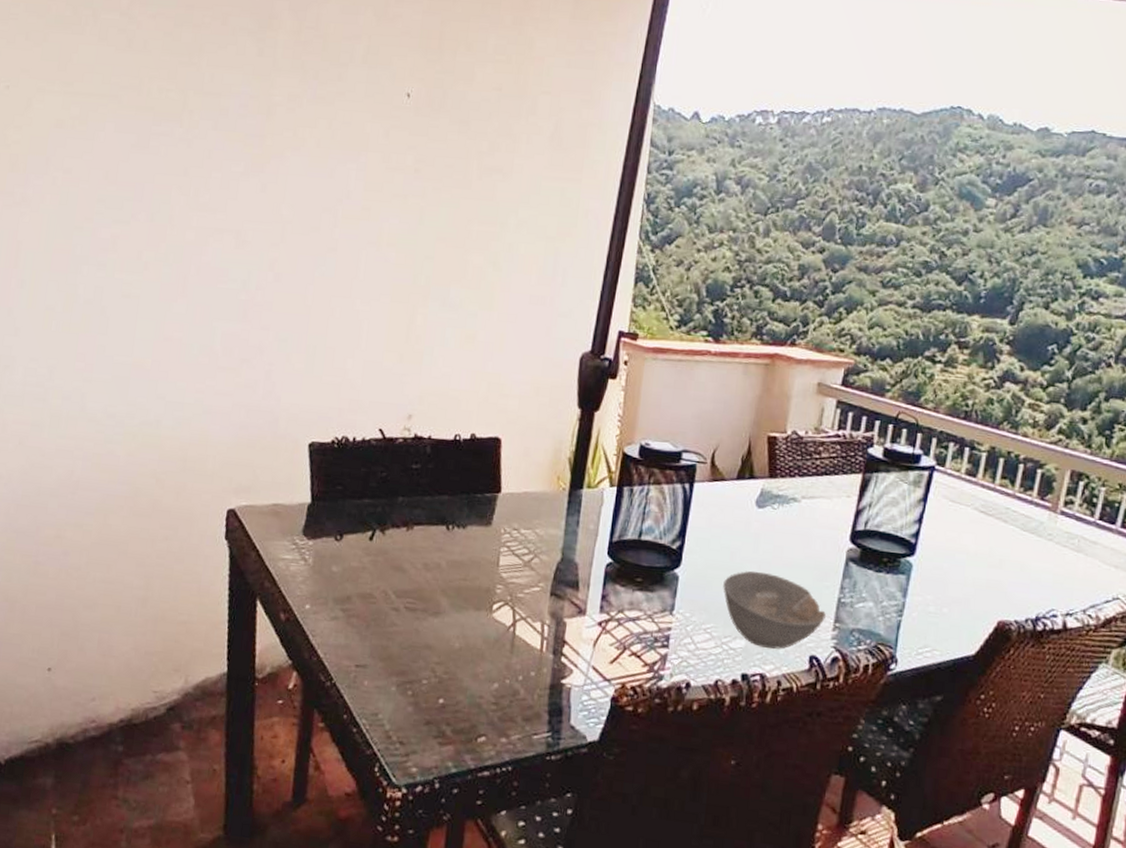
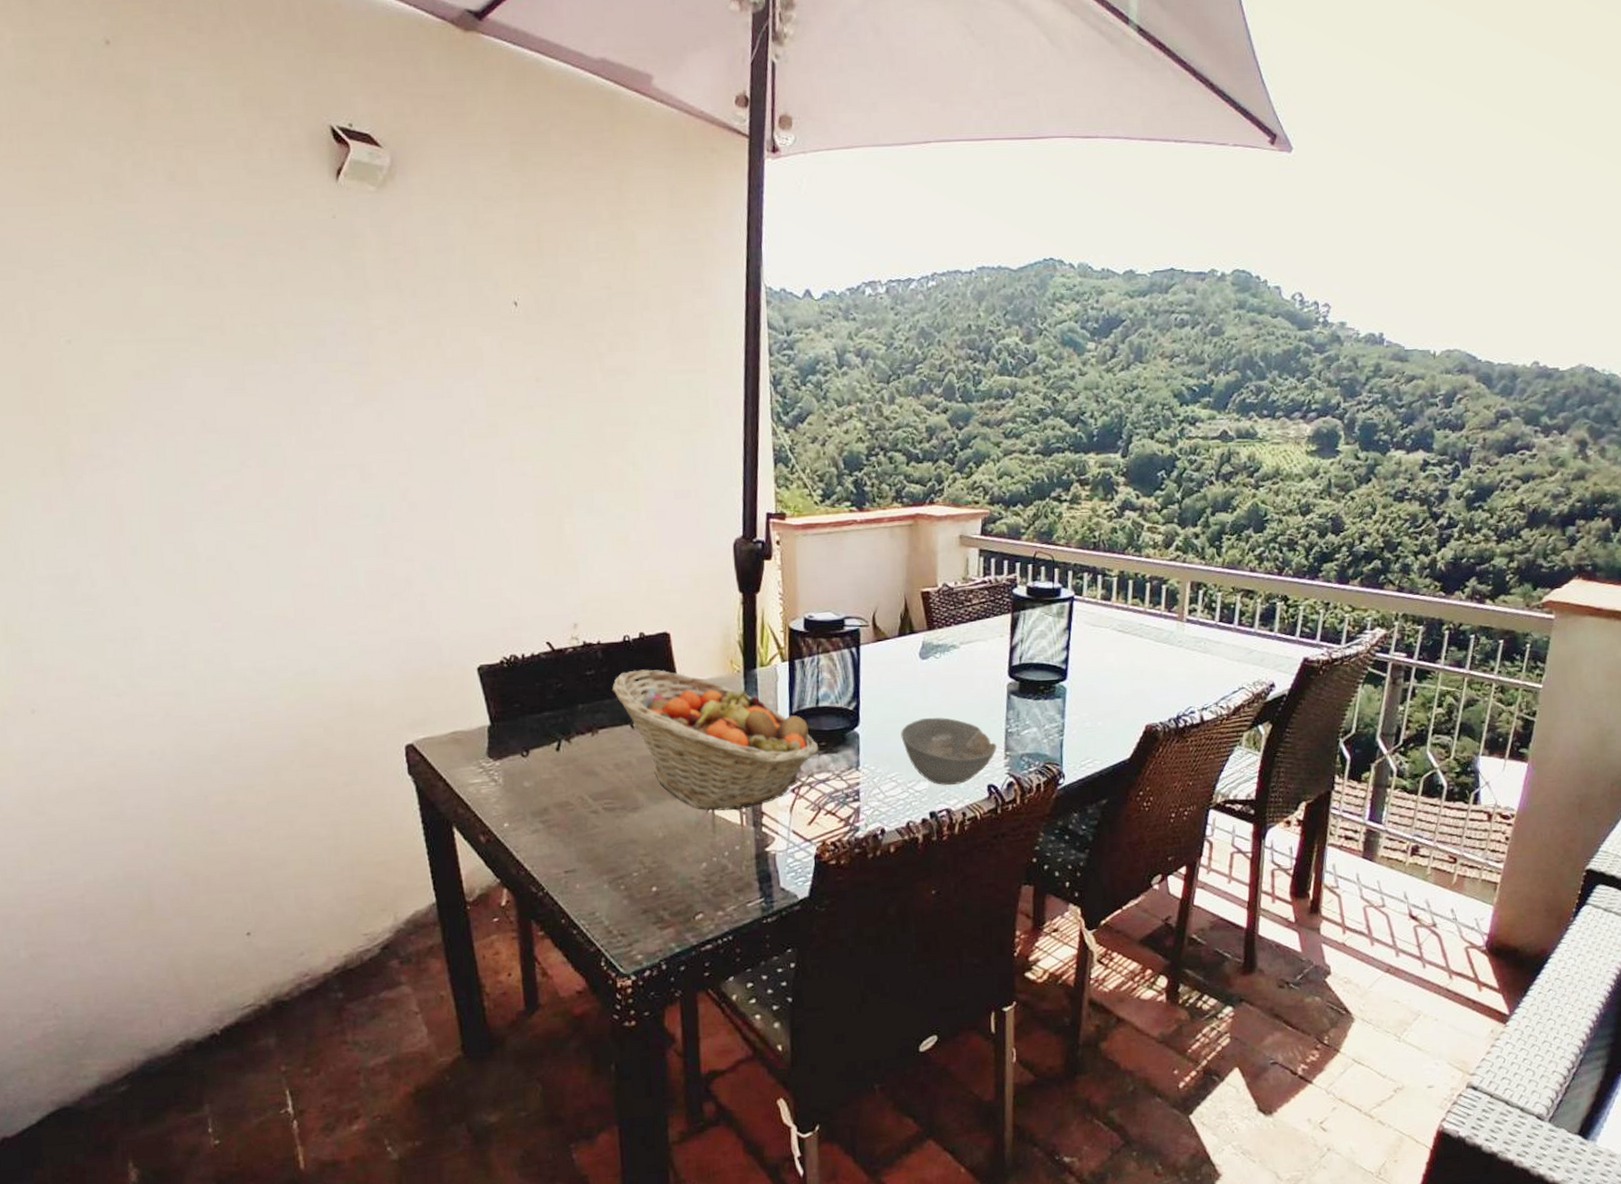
fruit basket: none [434,471,635,634] -> present [611,669,819,811]

